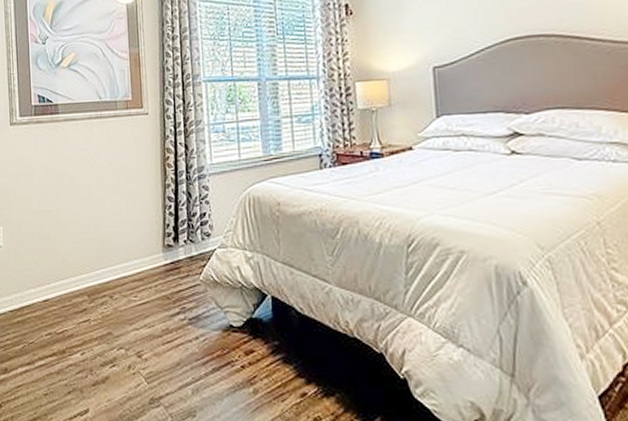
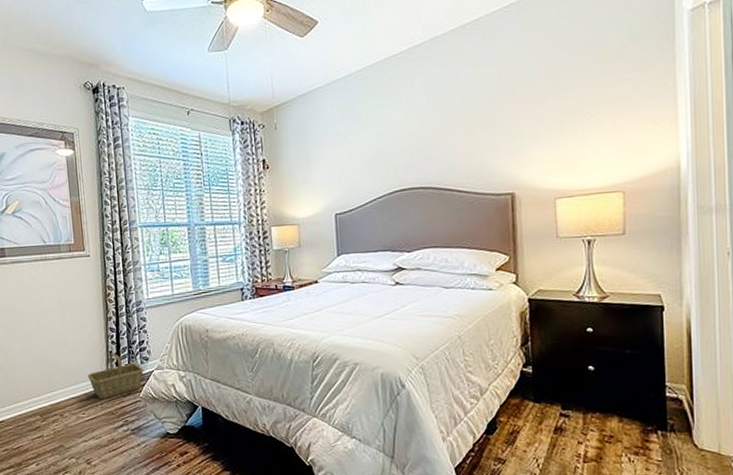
basket: none [141,226,205,280] -> present [87,353,144,399]

